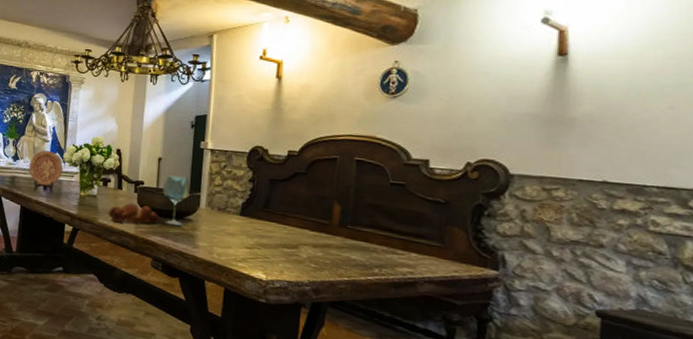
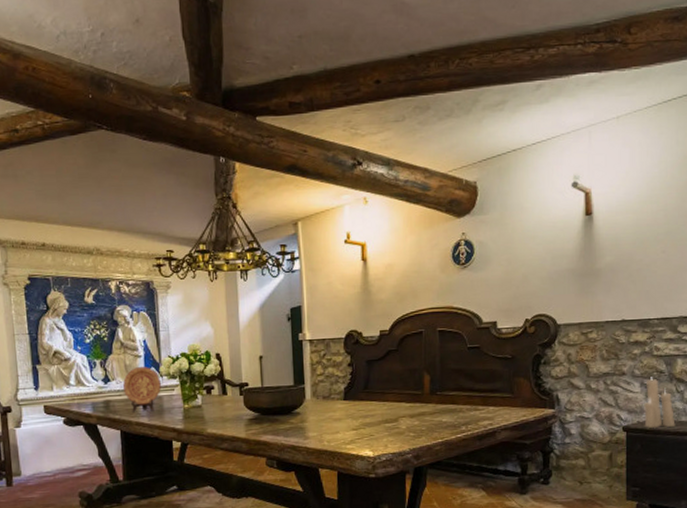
bread loaf: present [108,203,160,224] -> none [216,406,268,429]
wine glass: present [162,175,190,227] -> none [267,371,294,422]
candle: none [628,256,680,326] -> present [643,377,676,429]

